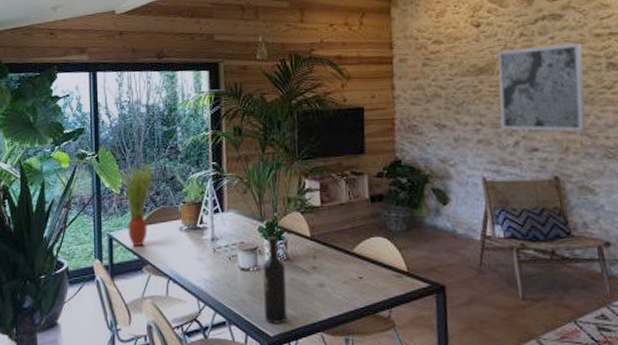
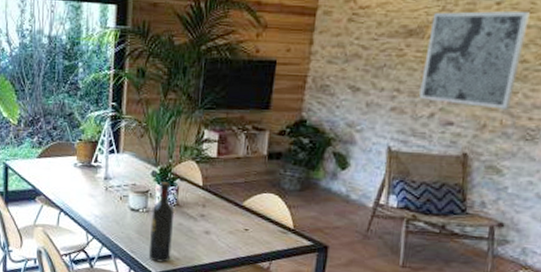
potted plant: present [120,162,156,246] -> none [18,96,54,177]

